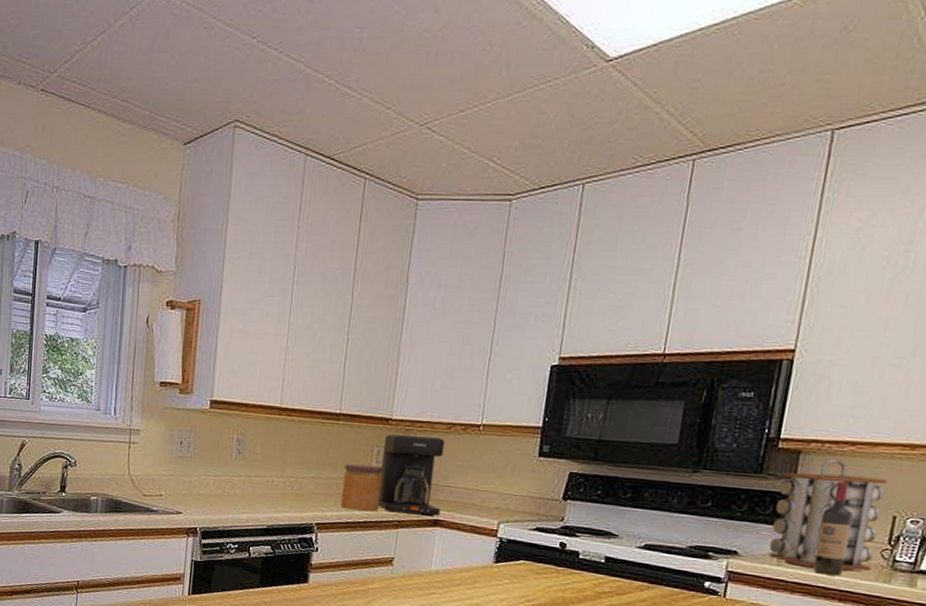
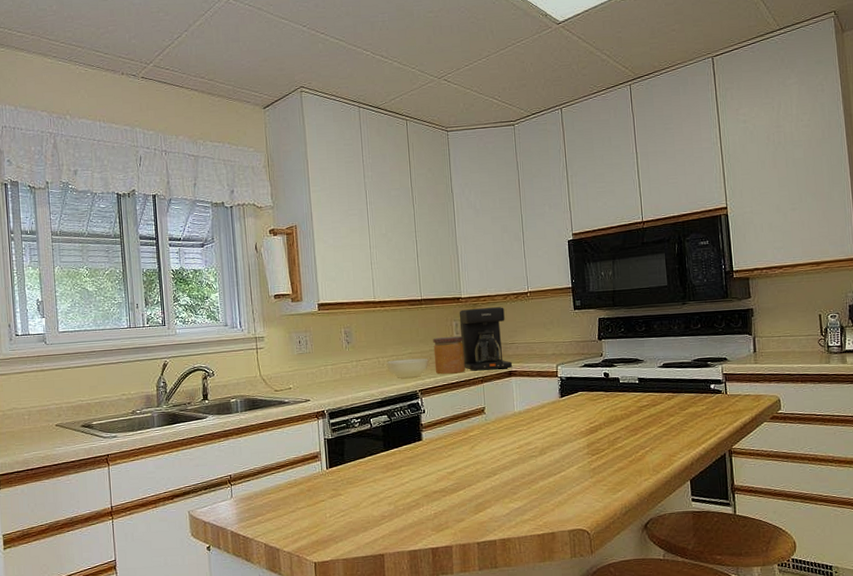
bowl: none [280,482,336,508] -> present [385,358,430,378]
spice rack: present [769,459,887,572] -> none [741,280,816,362]
wine bottle: present [813,481,854,576] -> none [774,295,799,365]

